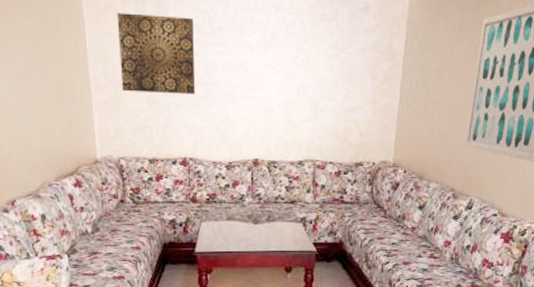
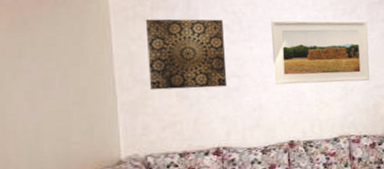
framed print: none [242,23,348,102] -> present [271,20,370,85]

